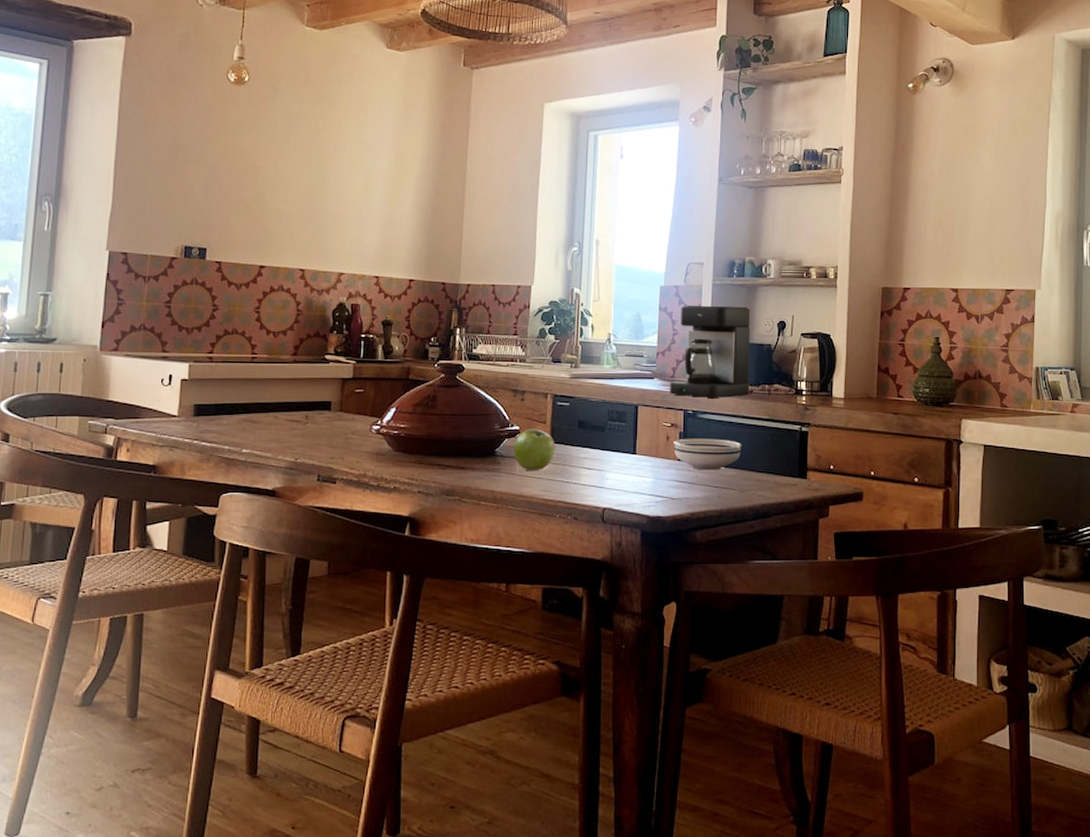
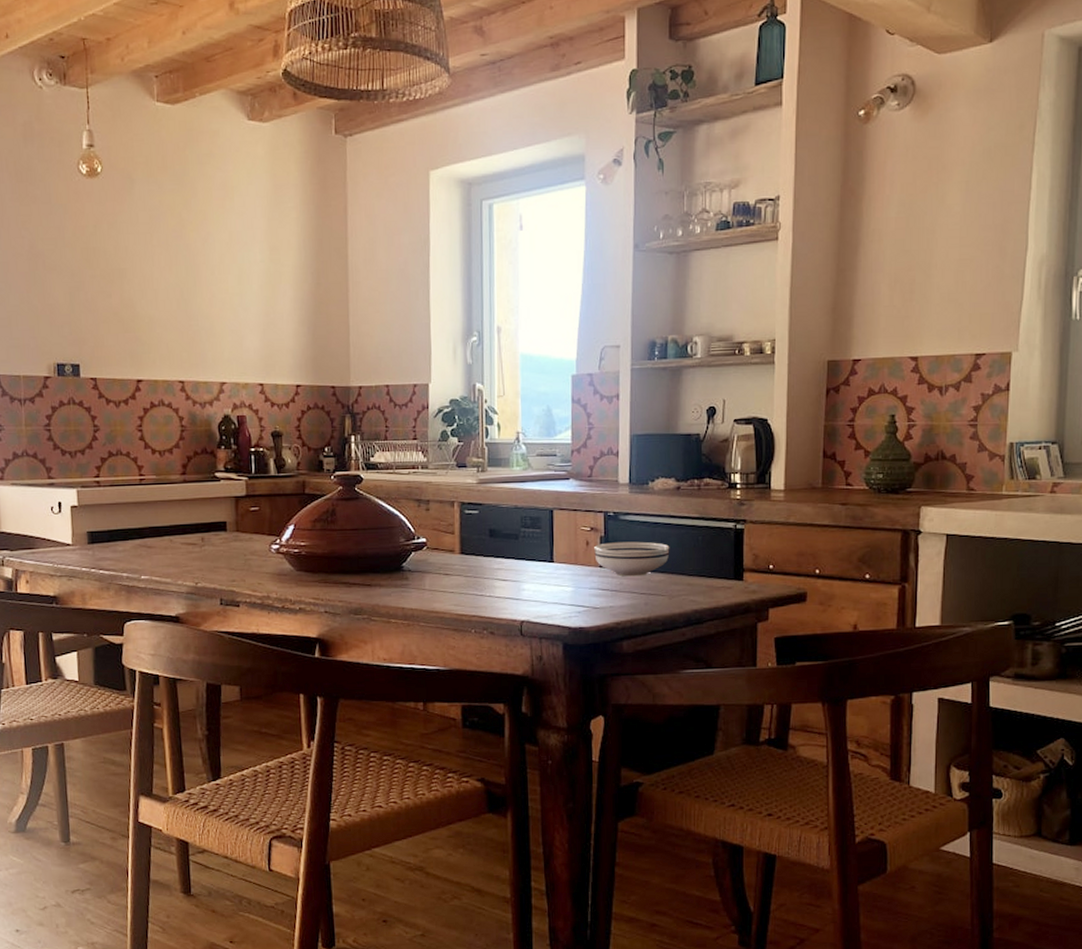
fruit: present [513,429,556,470] -> none [421,540,467,585]
coffee maker: present [670,305,750,399] -> none [587,393,677,498]

